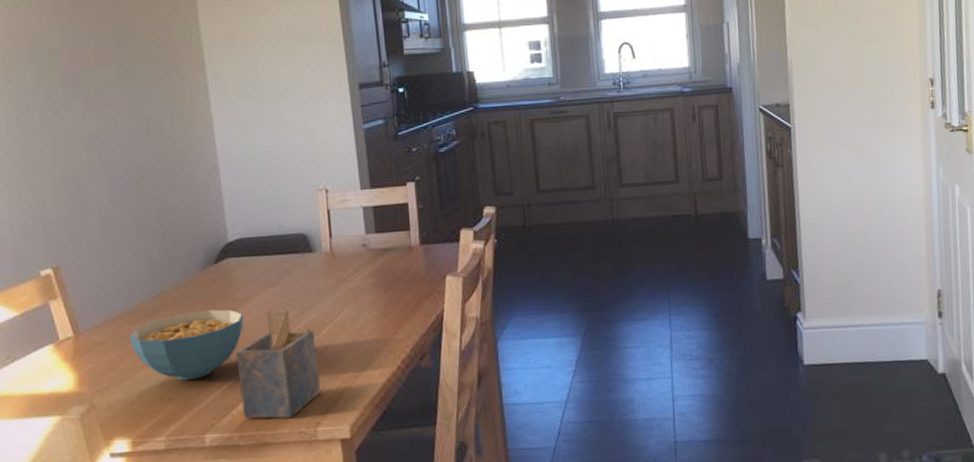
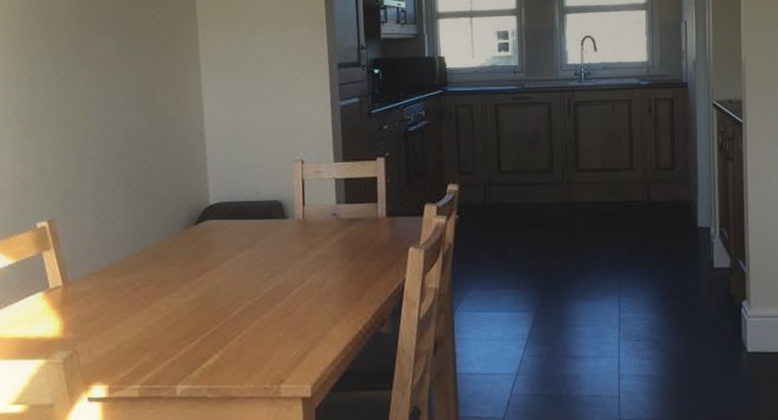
cereal bowl: present [129,309,243,381] -> none [113,267,218,333]
napkin holder: present [236,309,321,419] -> none [210,270,287,374]

